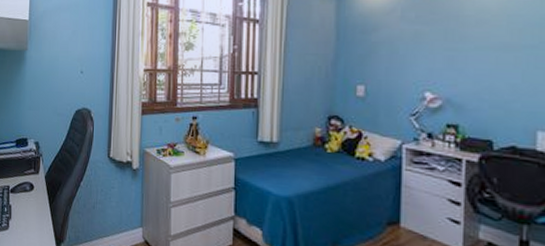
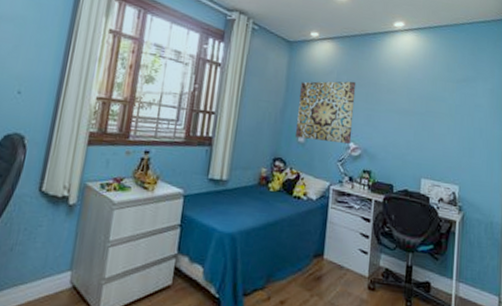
wall art: none [353,17,429,94] -> present [296,81,356,144]

